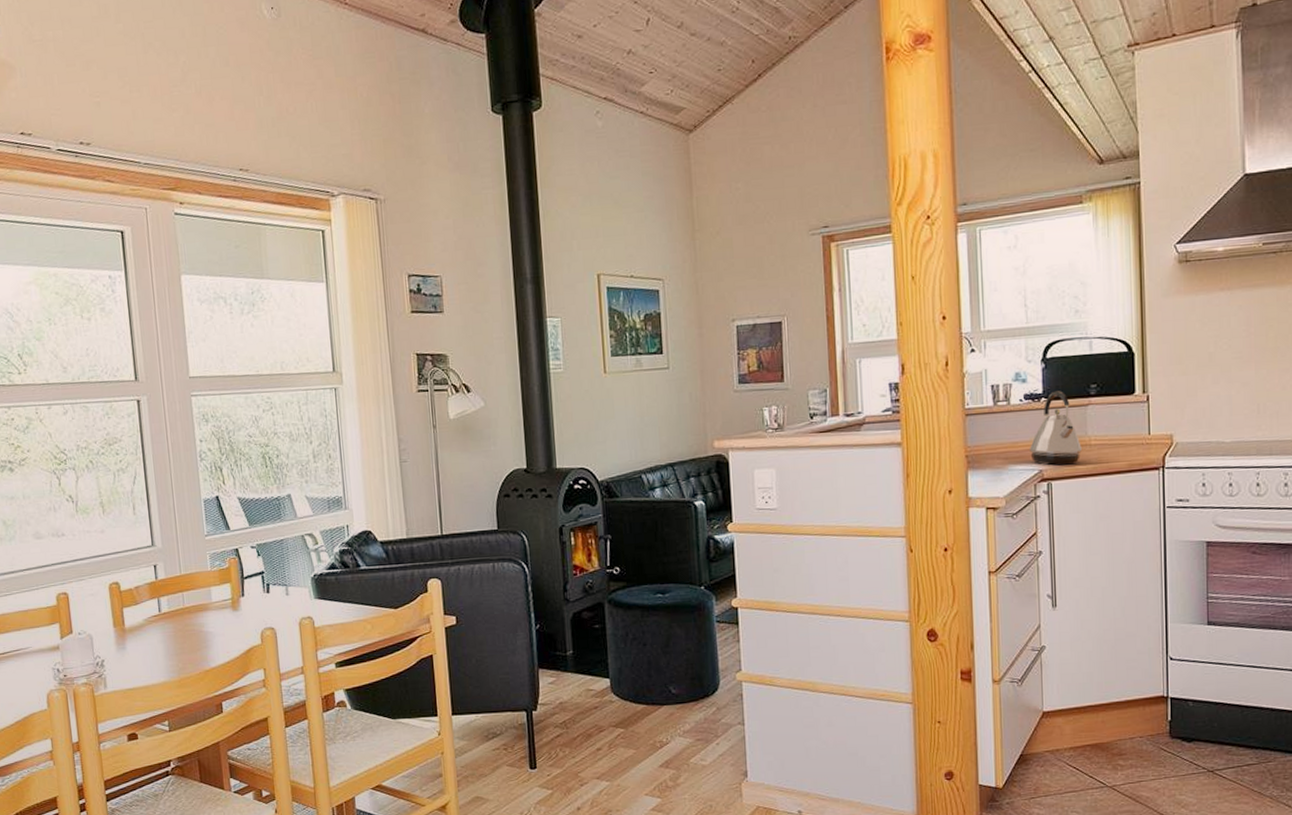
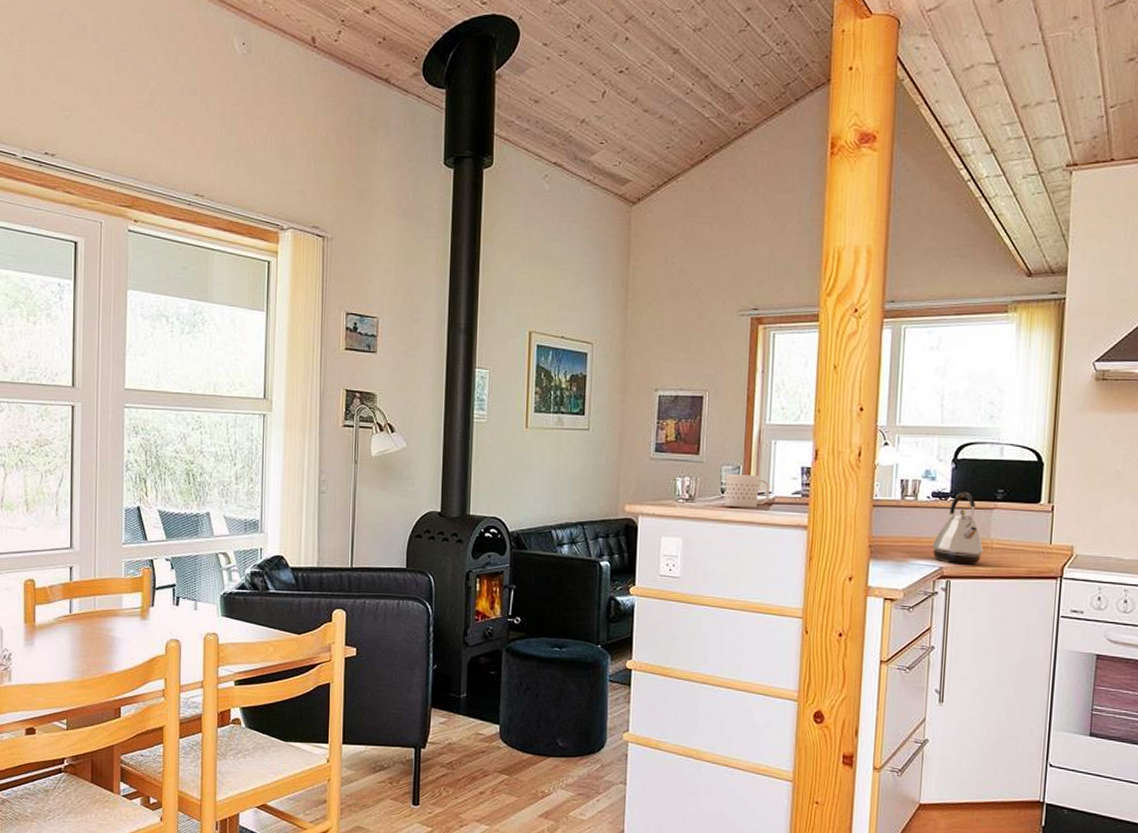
mug: none [813,396,860,432] -> present [724,474,770,509]

